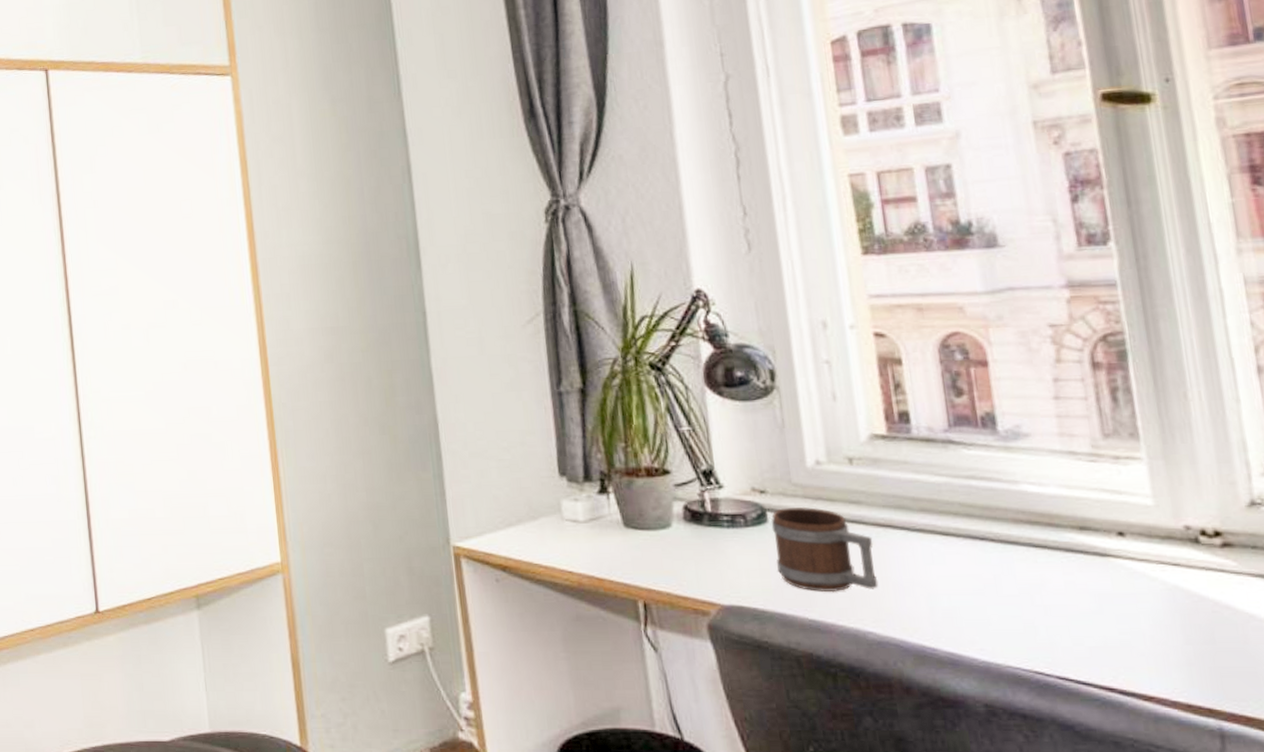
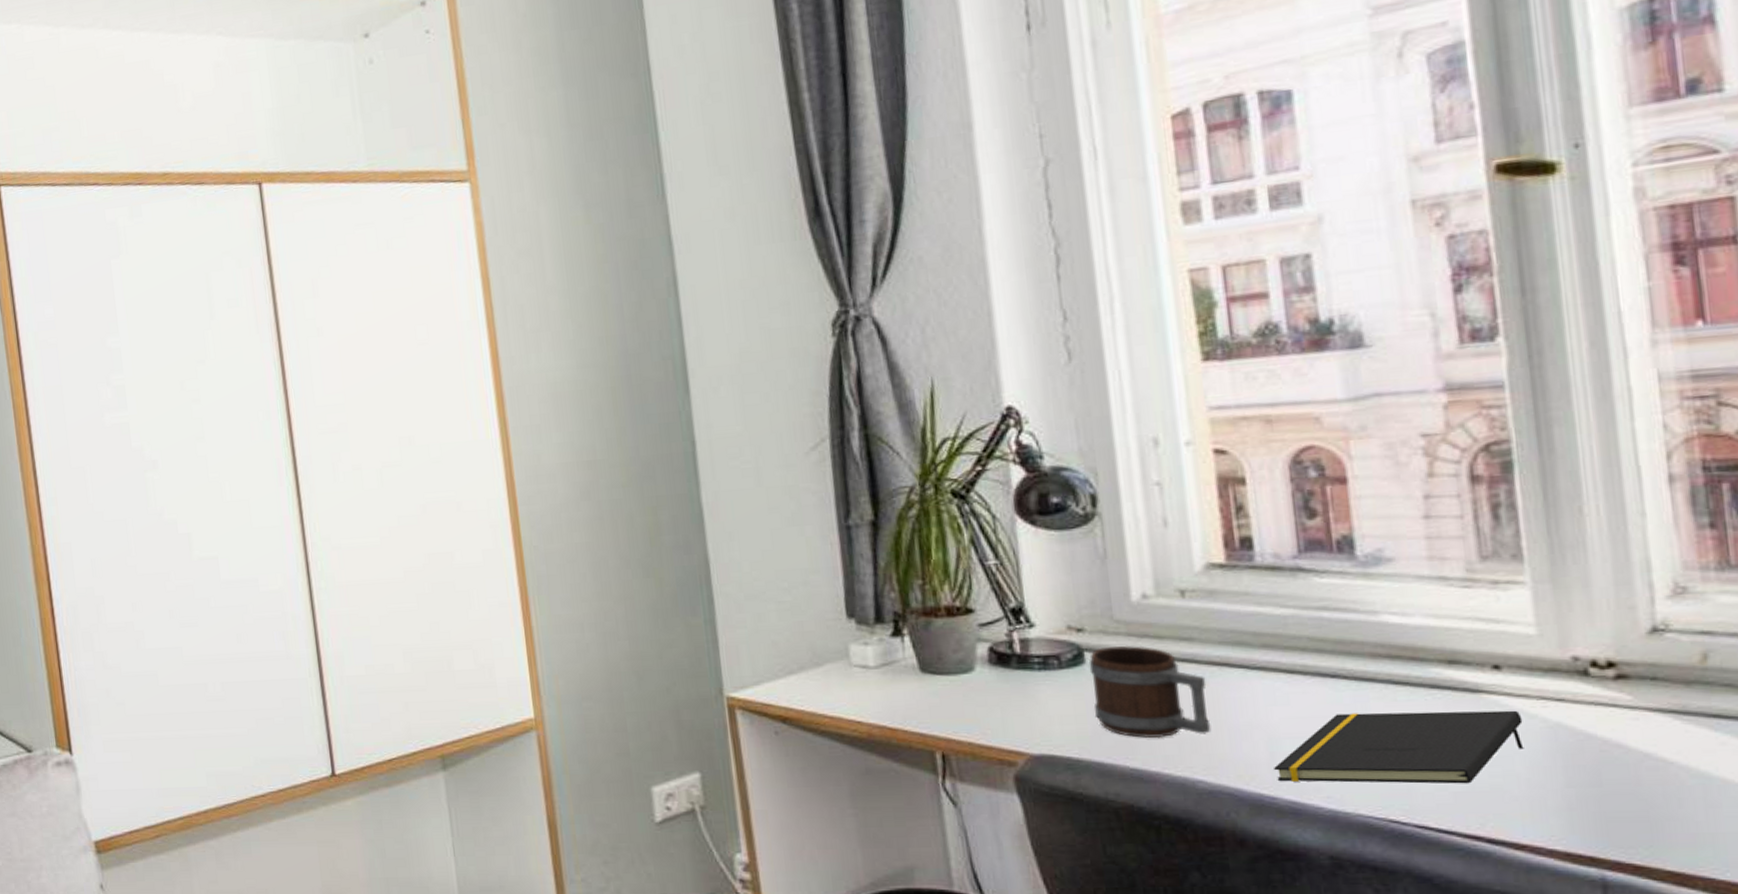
notepad: none [934,573,1147,640] -> present [1274,710,1524,784]

